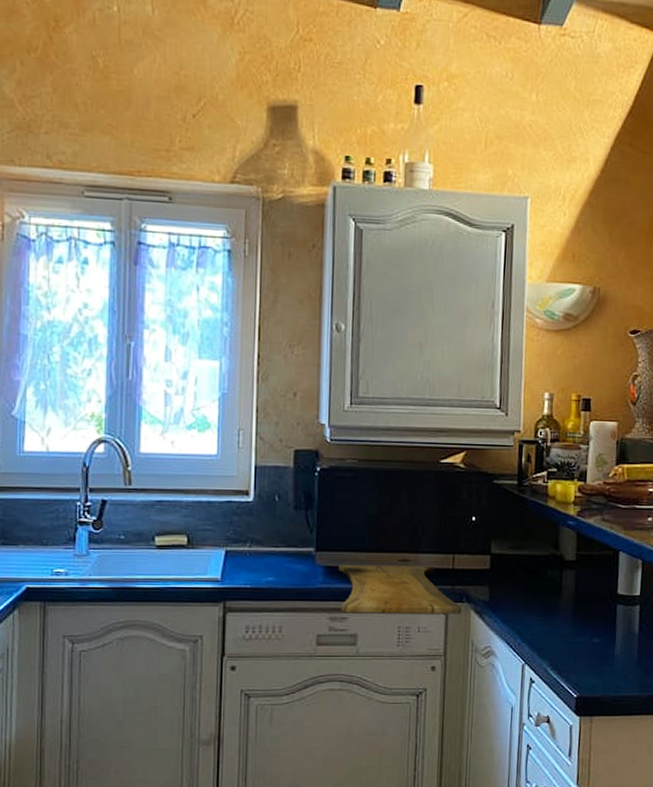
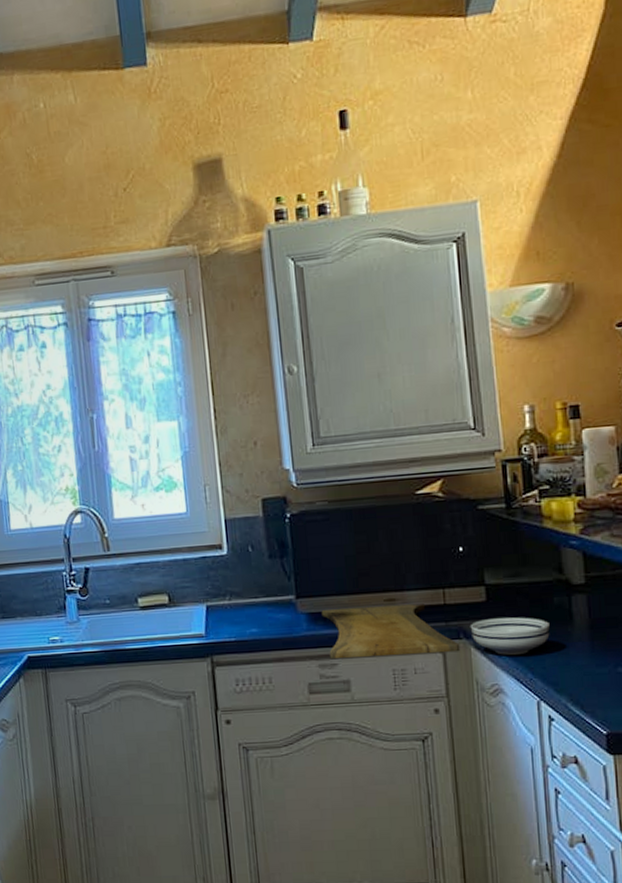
bowl: none [472,586,541,620] -> present [469,617,550,655]

